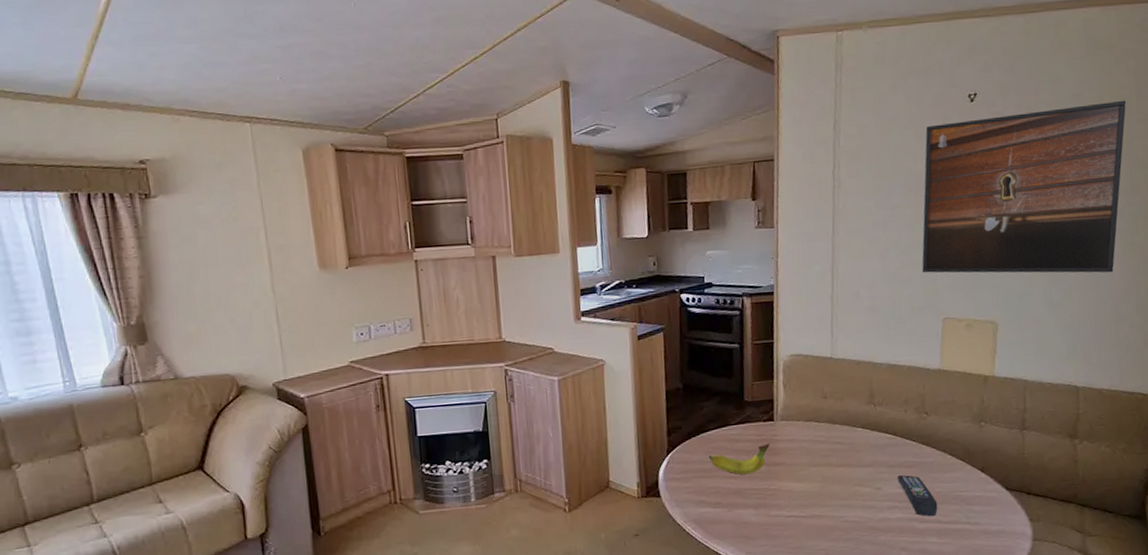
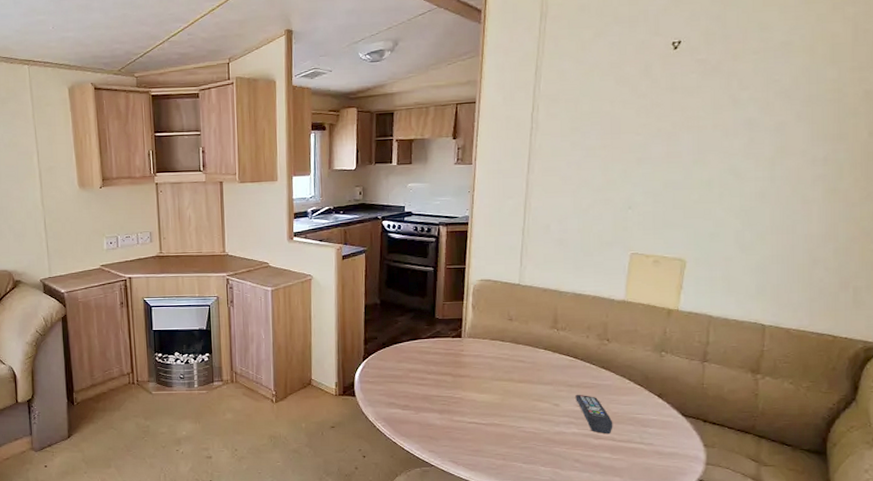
fruit: present [708,443,770,475] -> none [400,357,457,383]
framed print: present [922,100,1127,273] -> none [613,48,841,218]

